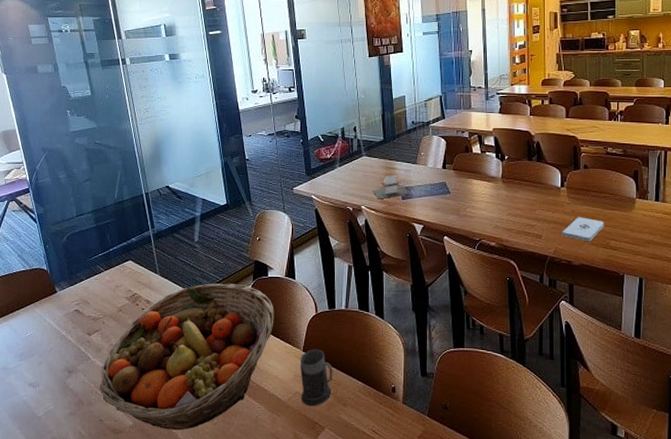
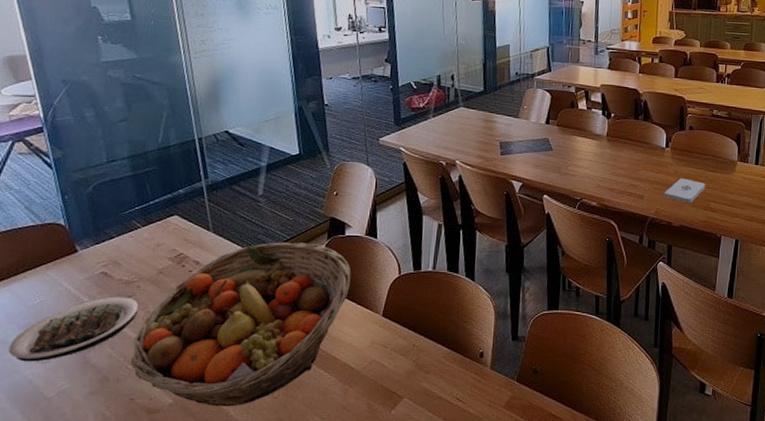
plate: none [9,331,104,386] -> present [8,296,139,362]
mug: present [300,349,333,407] -> none [377,314,416,376]
napkin holder: present [372,175,410,199] -> none [469,129,510,154]

